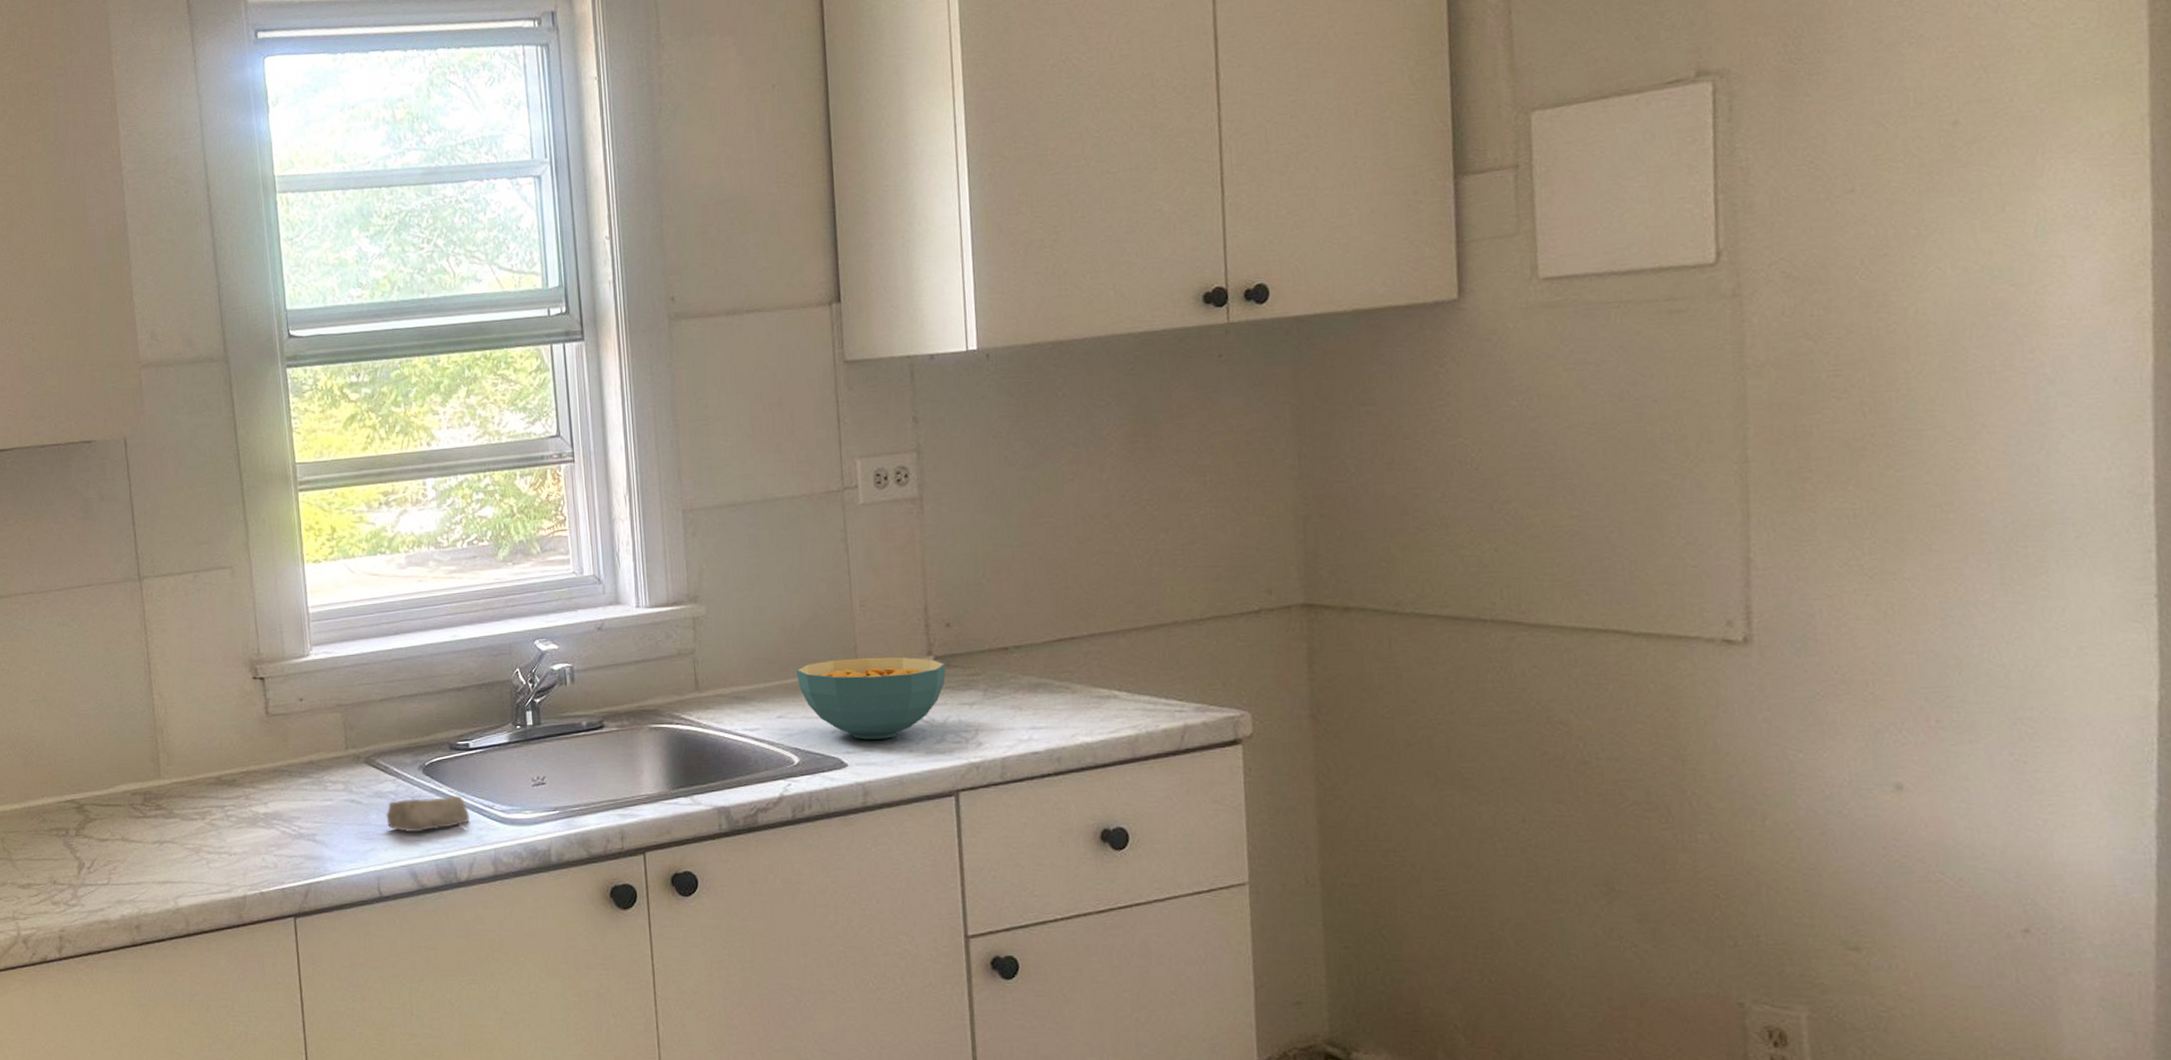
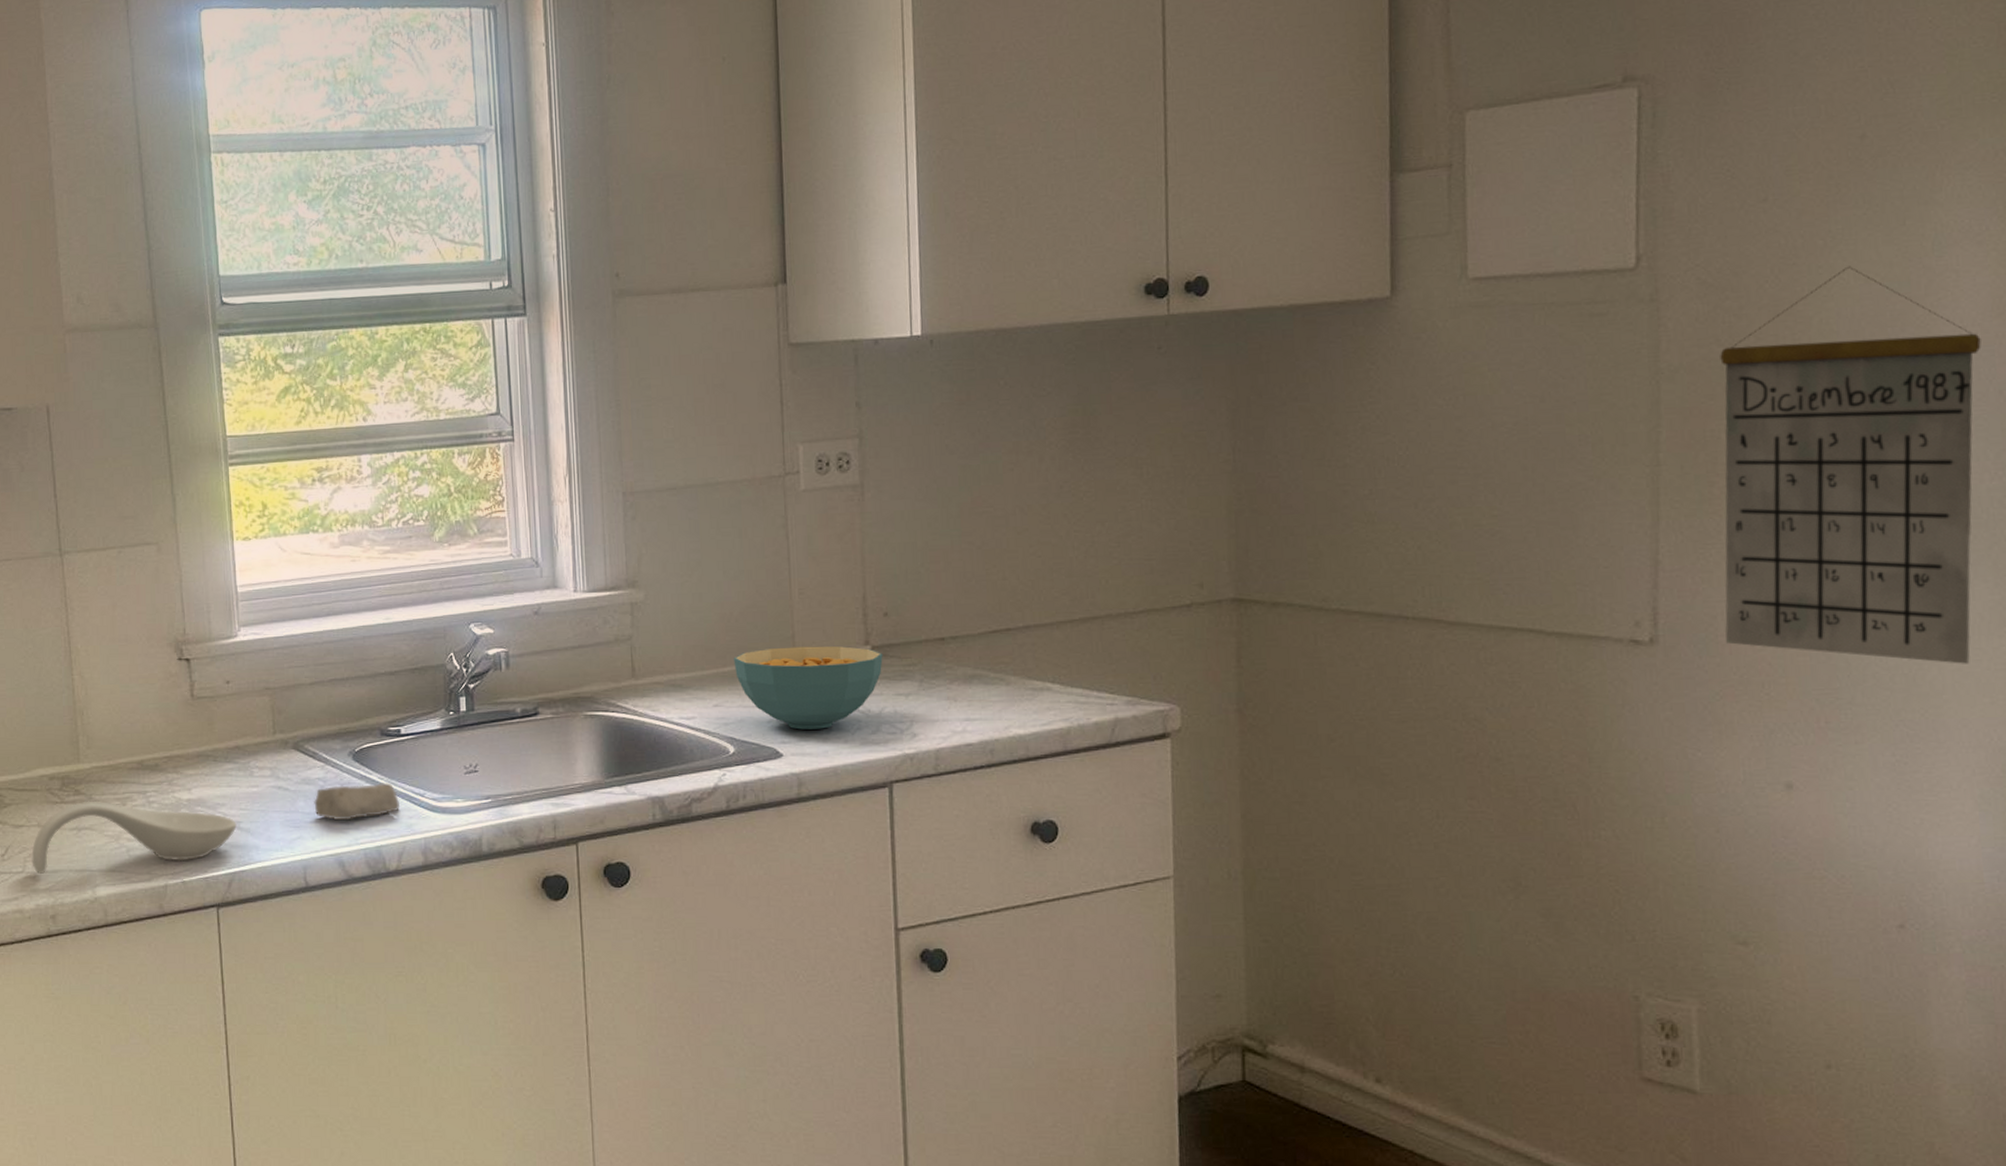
spoon rest: none [116,815,312,885] -> present [31,800,237,874]
calendar: none [1809,255,2093,660] -> present [1720,266,1981,664]

